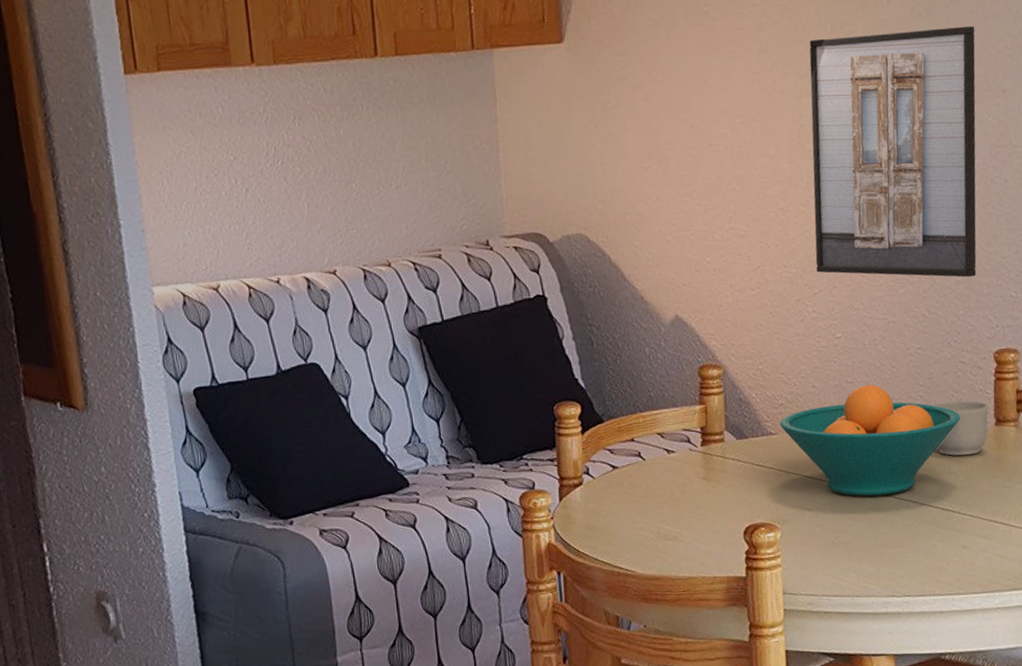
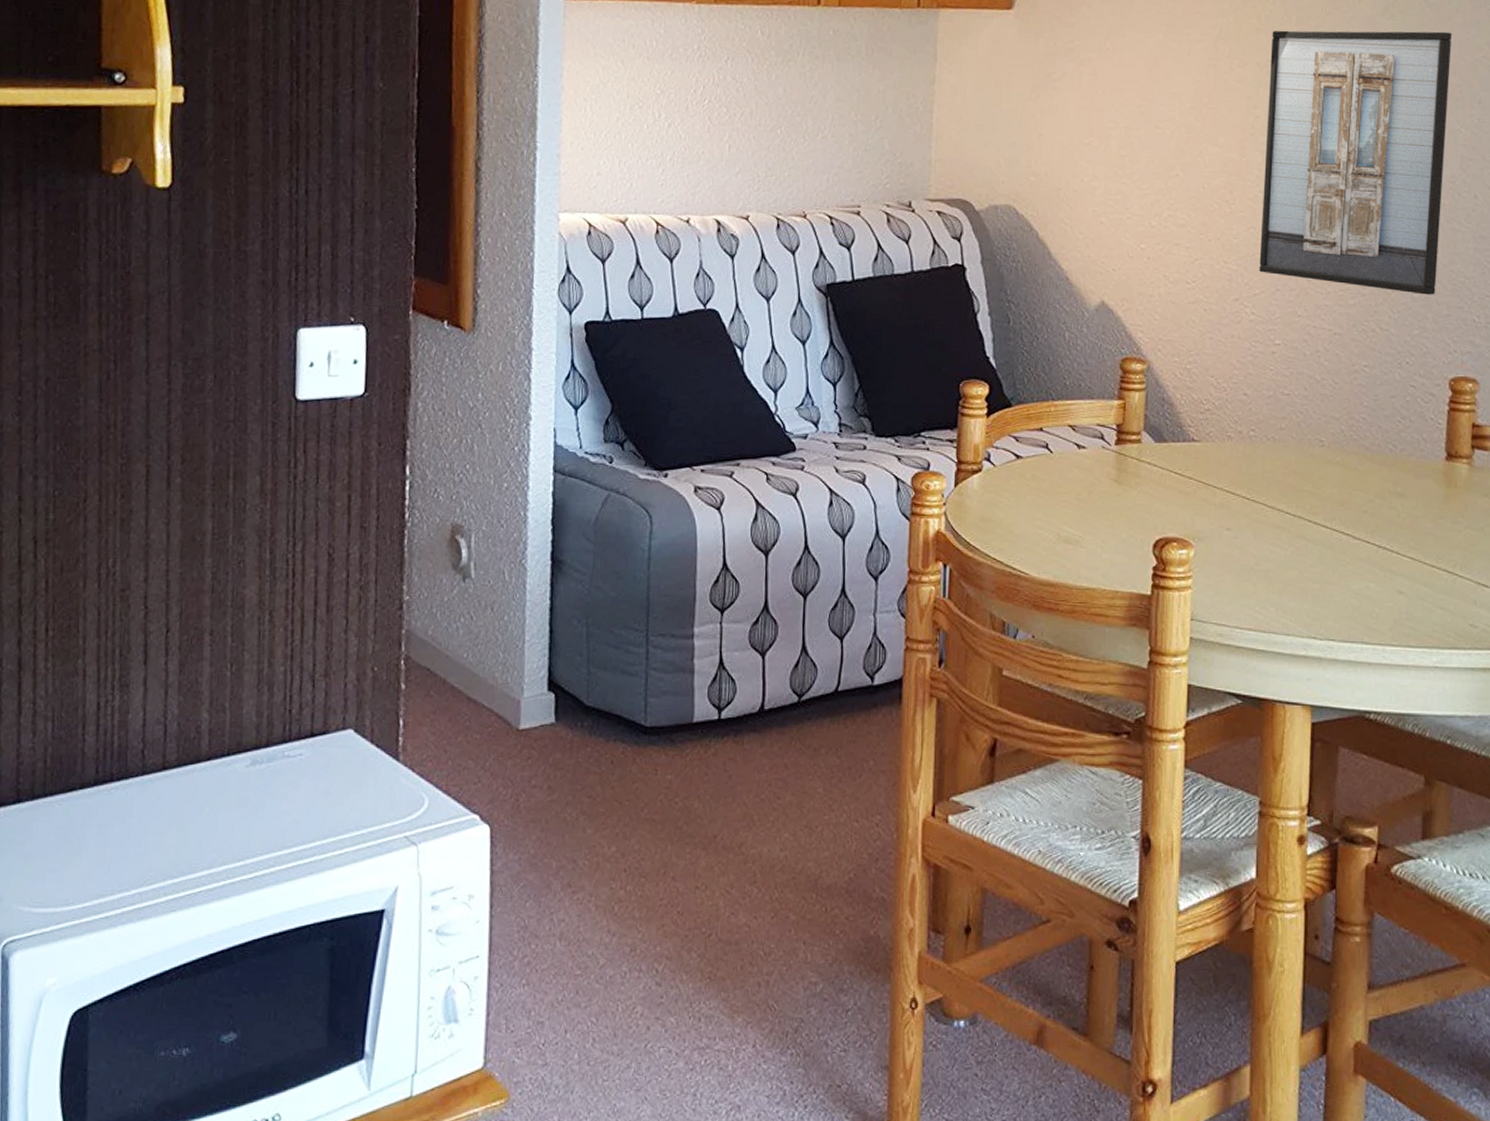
fruit bowl: present [779,384,961,496] -> none [1203,399,1407,523]
mug: present [933,400,989,456] -> none [1376,427,1439,490]

